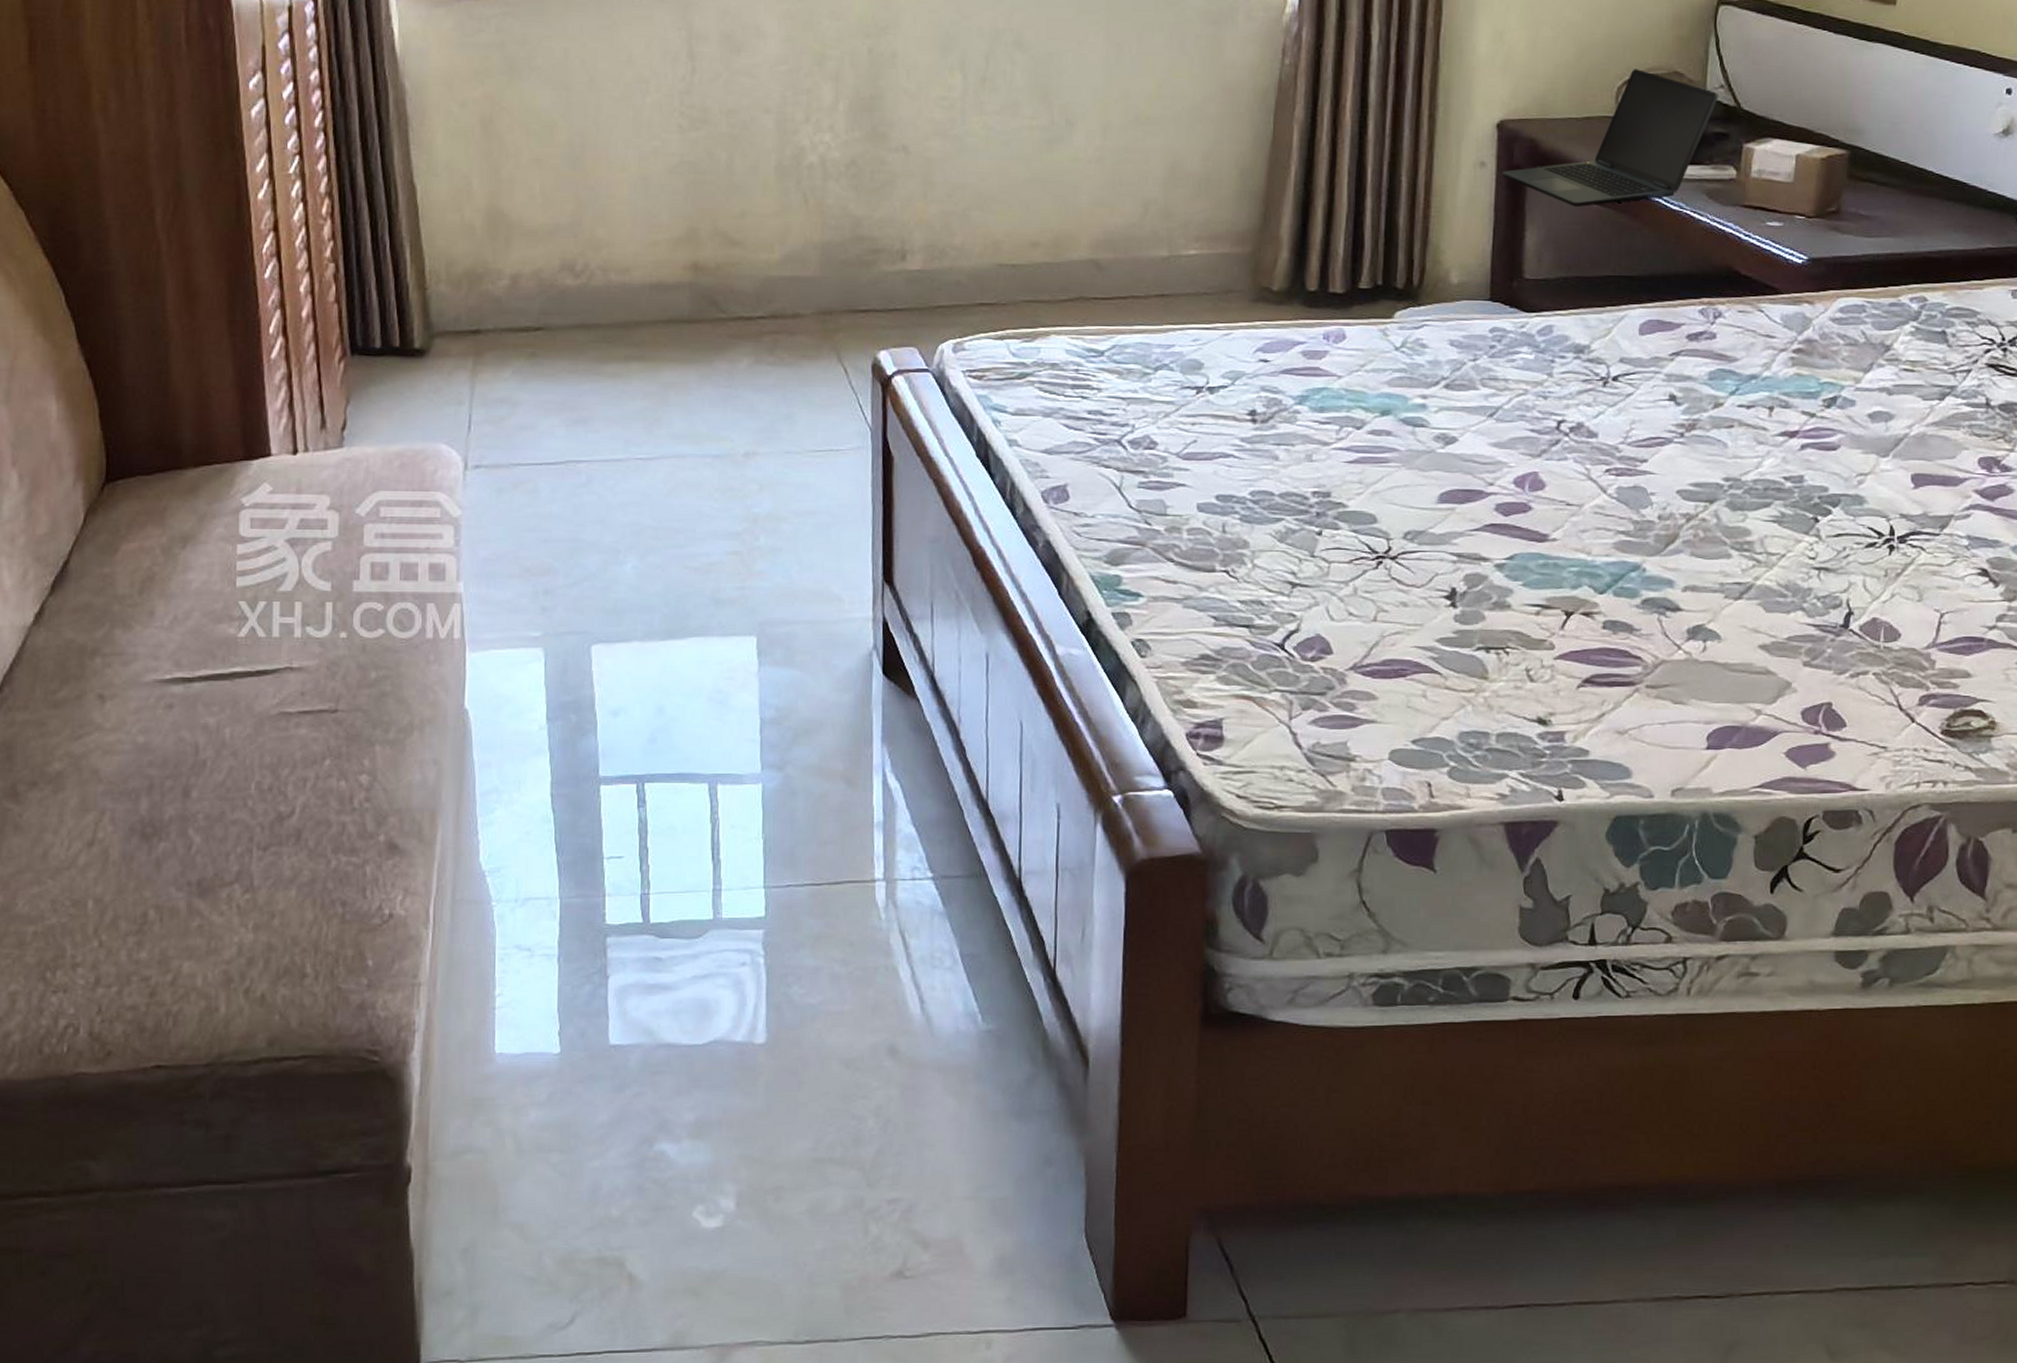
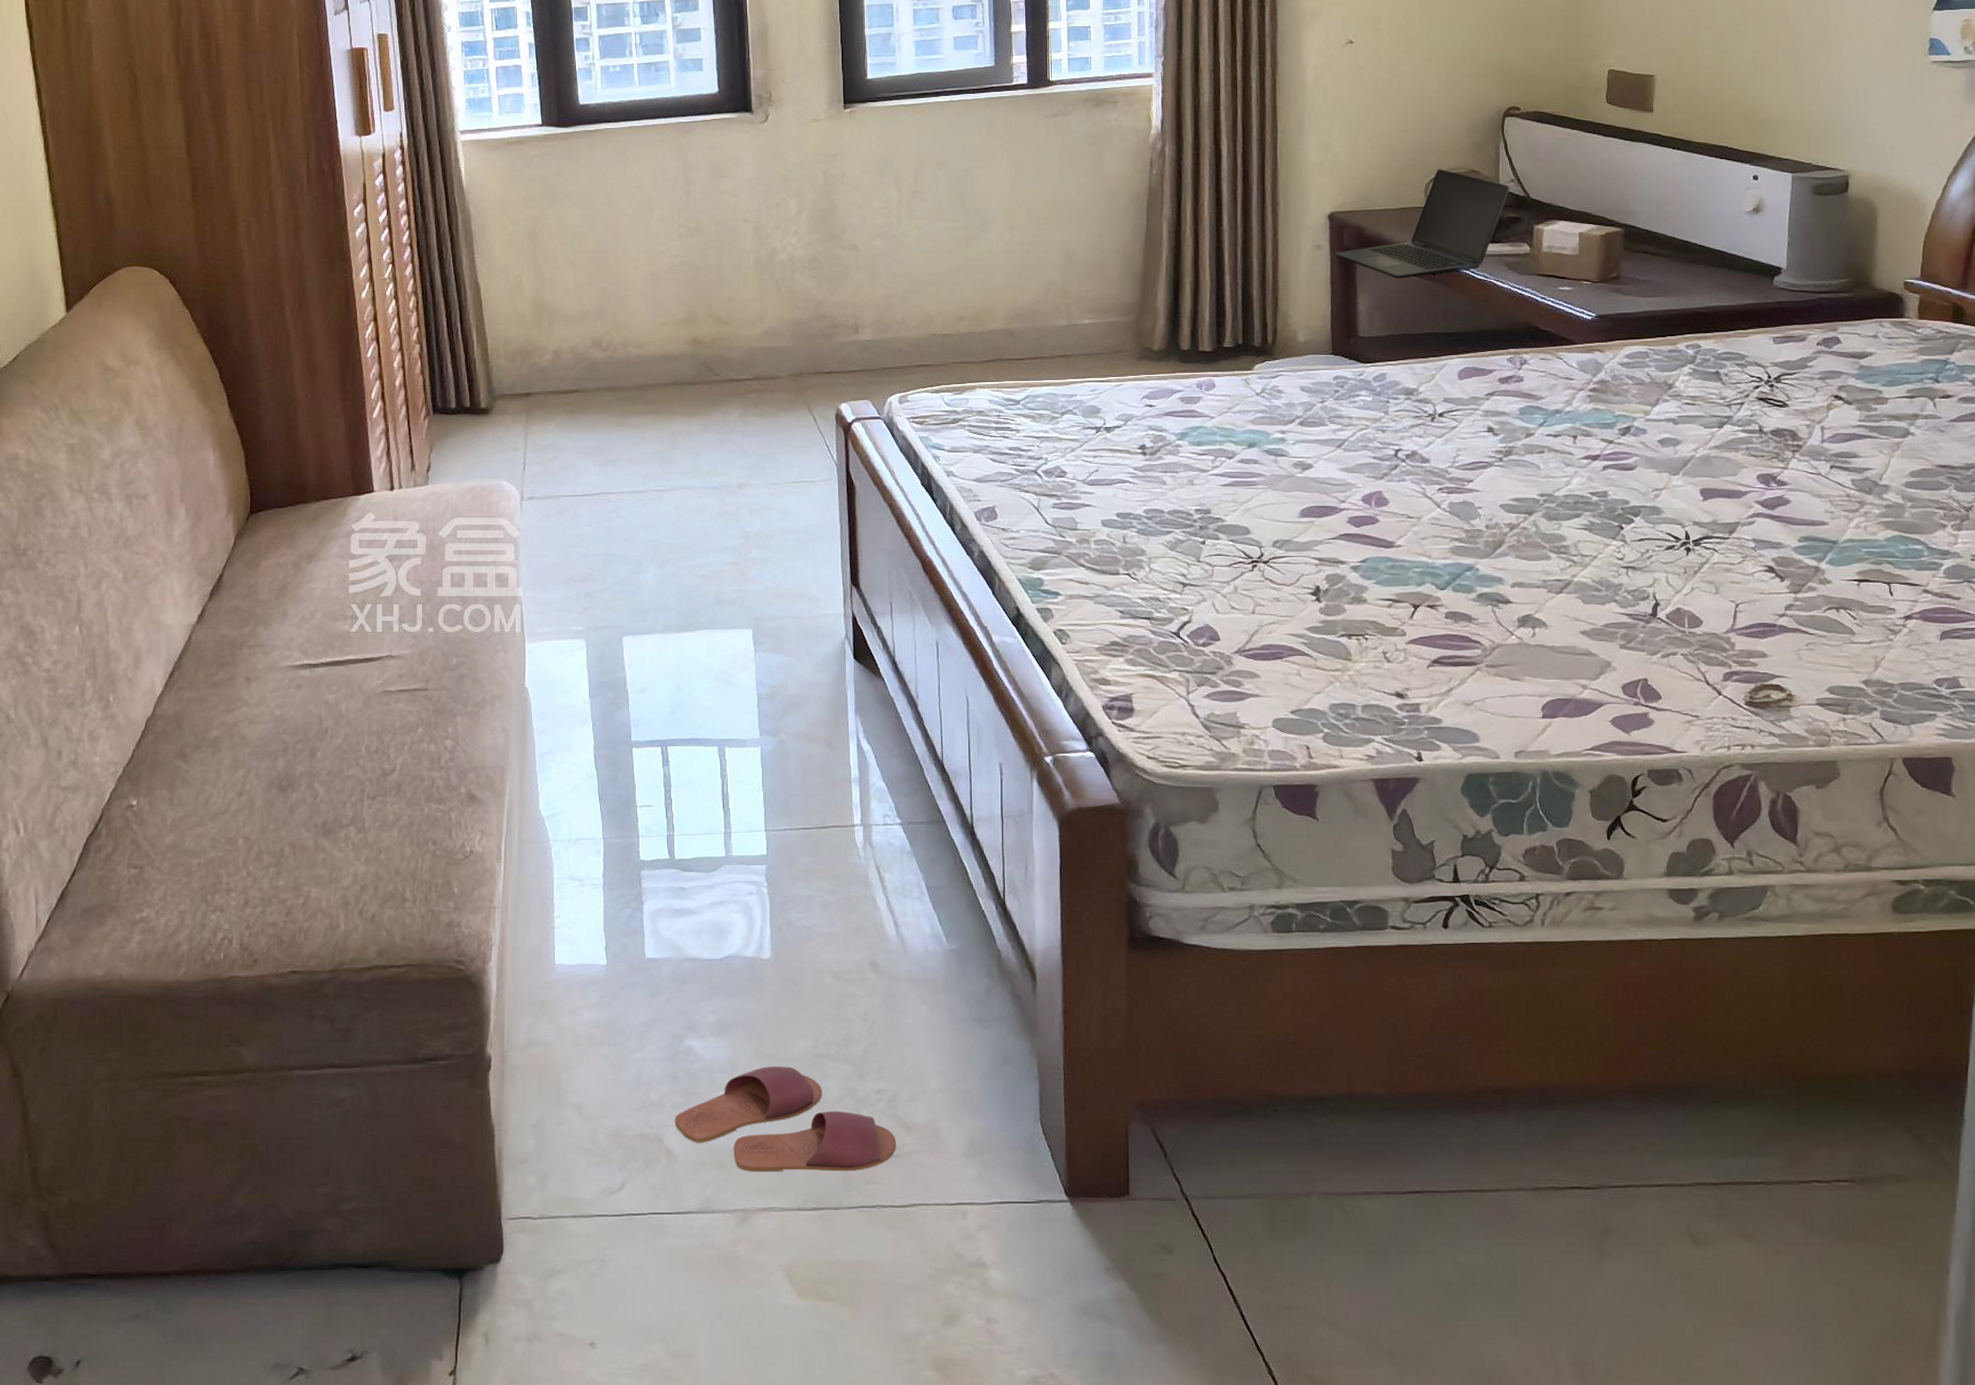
slippers: none [639,1173,910,1299] -> present [675,1066,896,1172]

